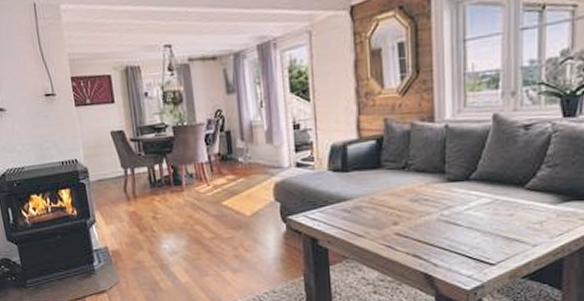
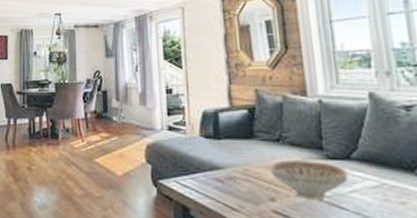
decorative bowl: none [395,184,466,220] -> present [270,160,349,200]

